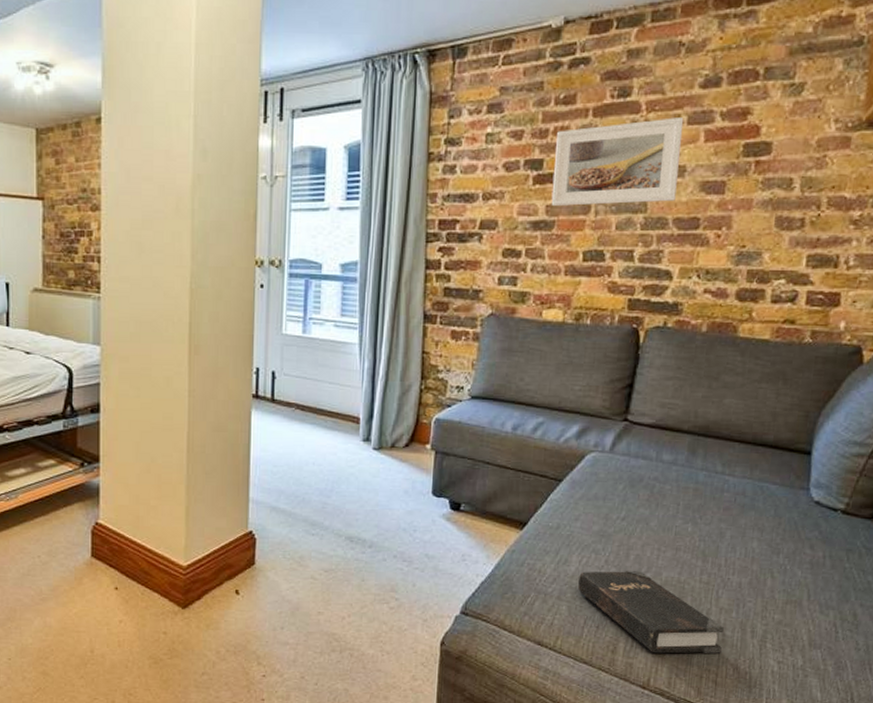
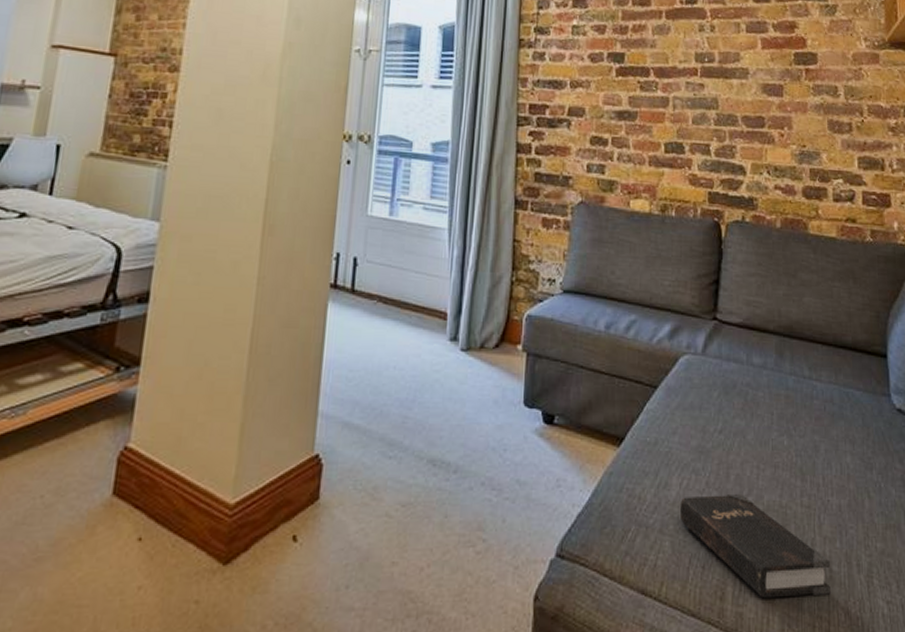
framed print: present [551,117,684,207] -> none [633,25,743,101]

